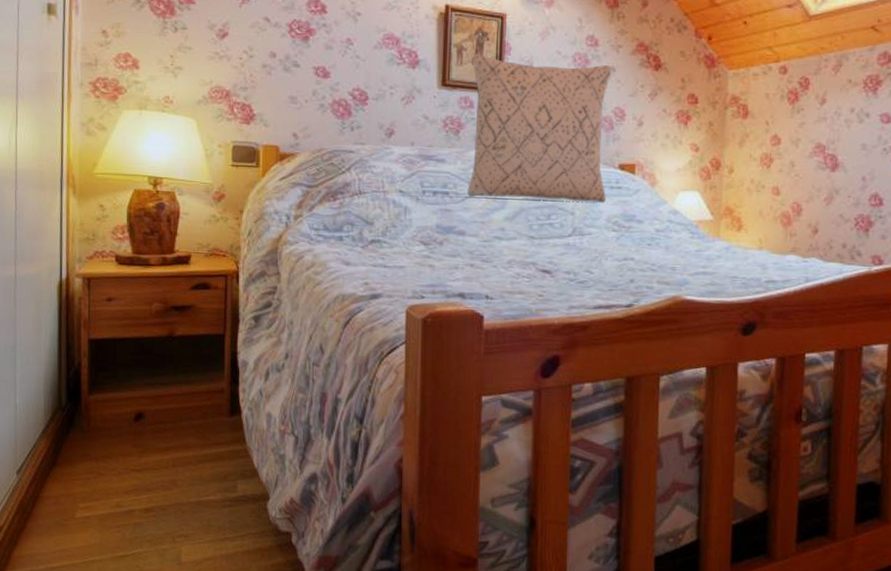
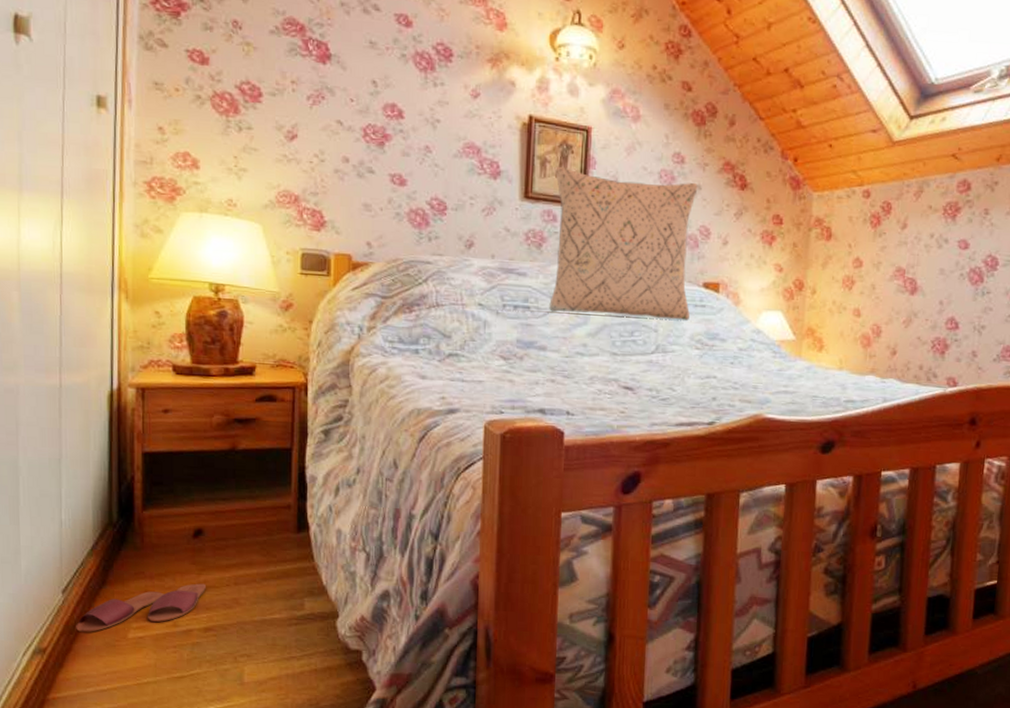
slippers: none [29,465,146,512] -> present [76,583,206,633]

